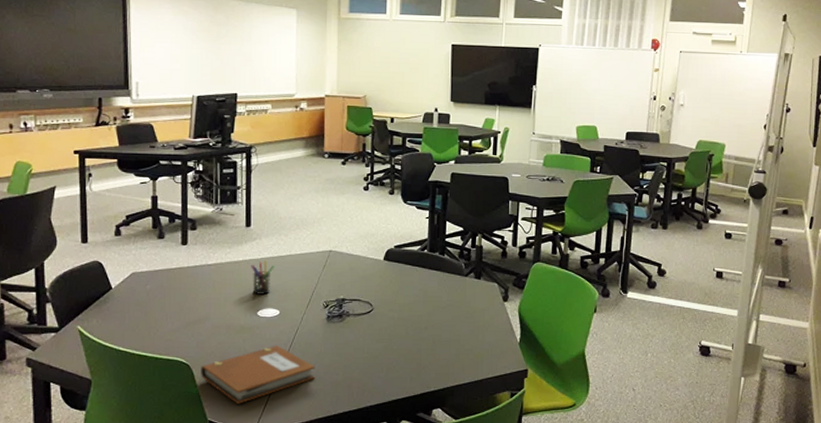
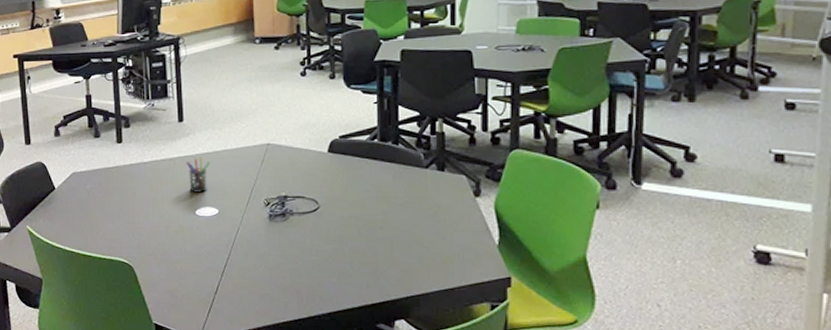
notebook: present [201,345,315,404] -> none [143,246,260,307]

